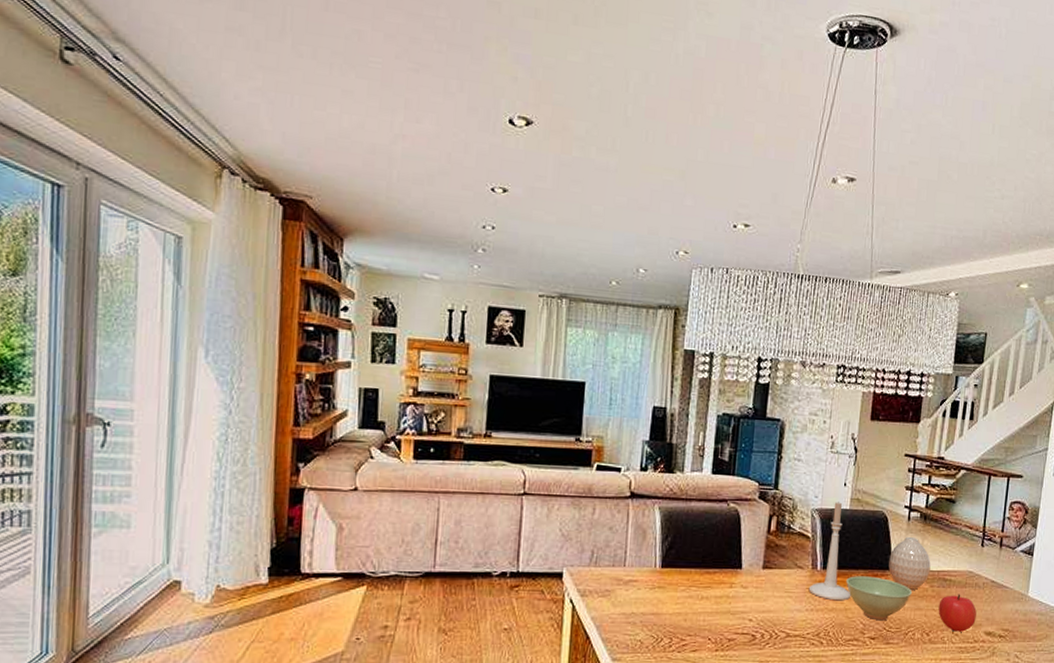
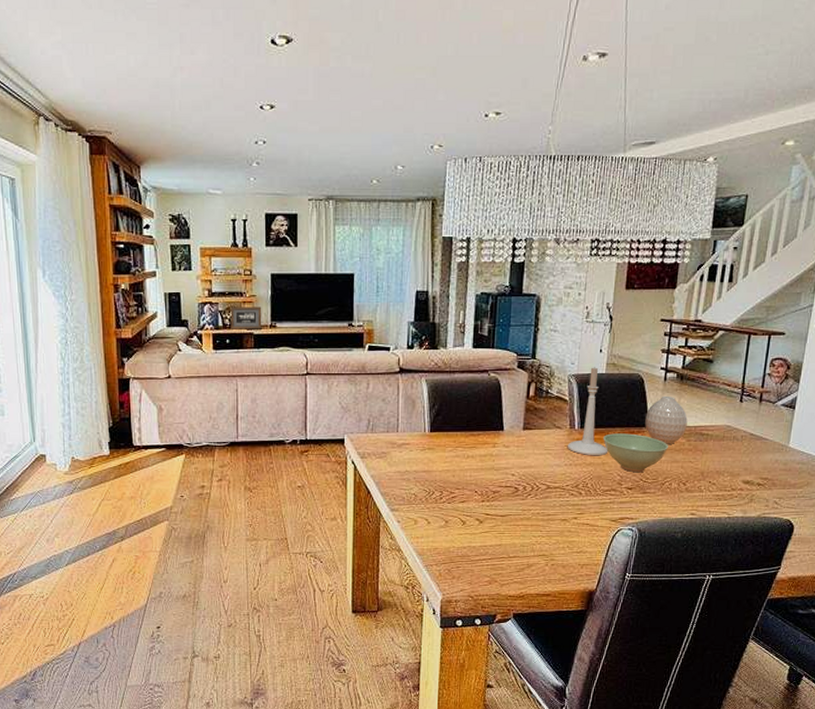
picture frame: none [436,409,476,439] -> present [230,306,262,329]
fruit: present [938,594,977,632] -> none [695,447,735,481]

